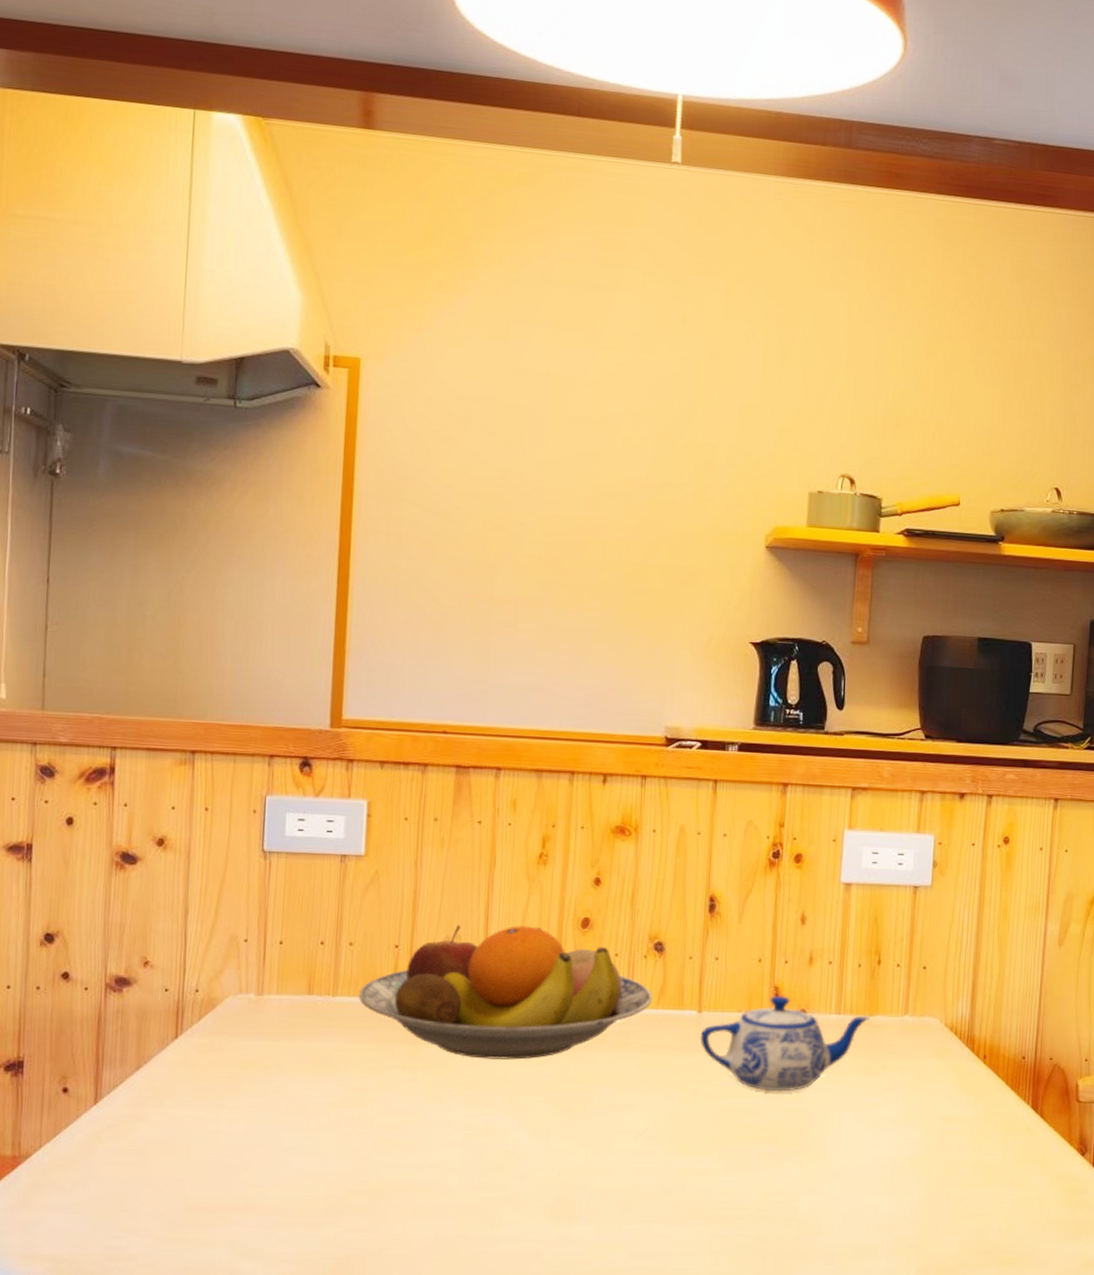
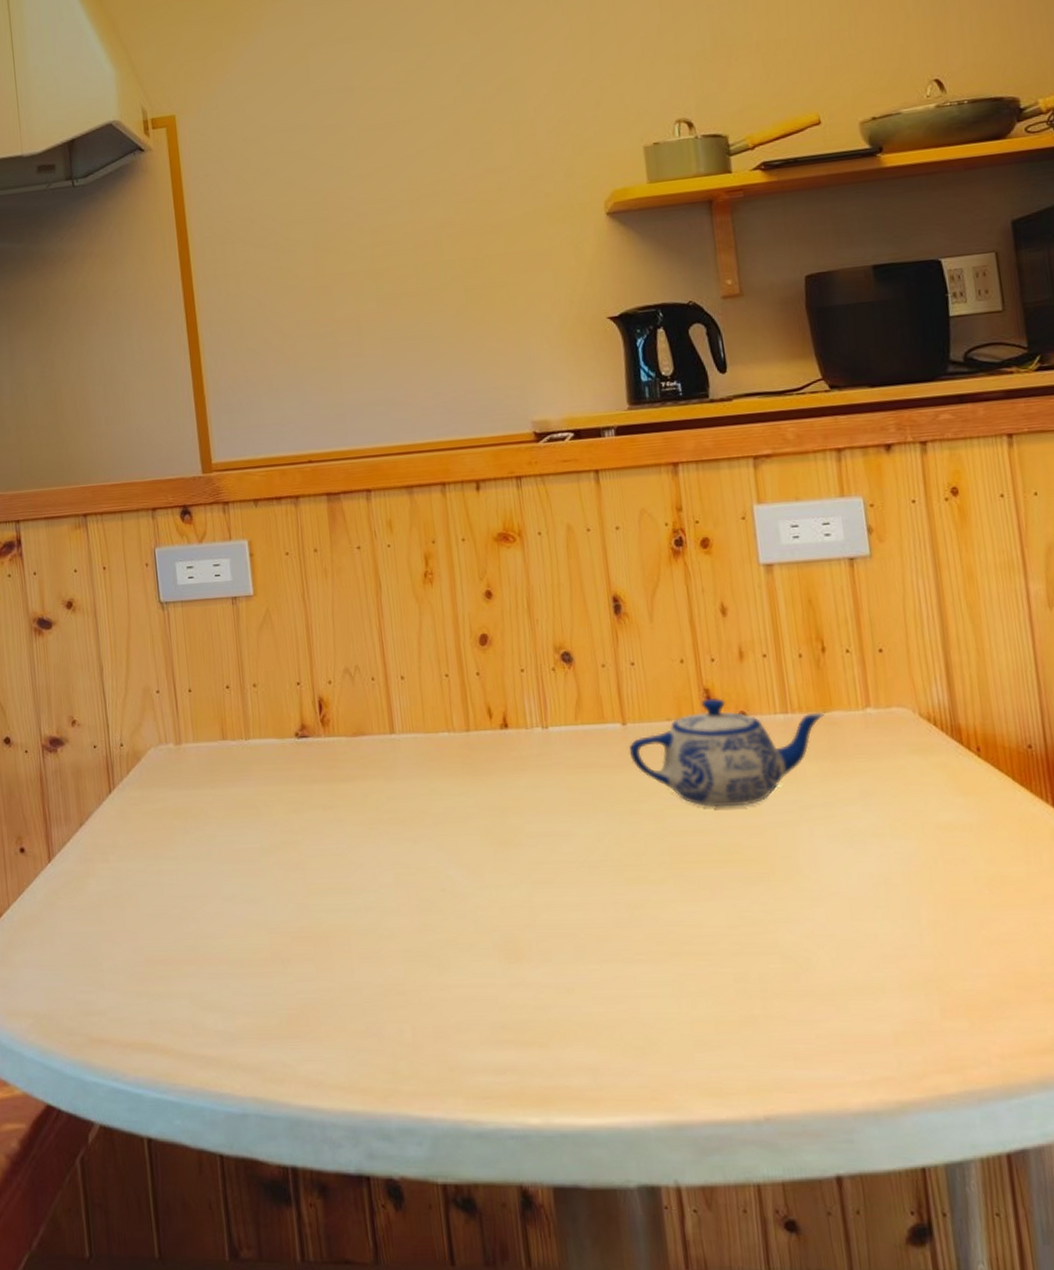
fruit bowl: present [359,925,653,1060] -> none [270,649,570,793]

